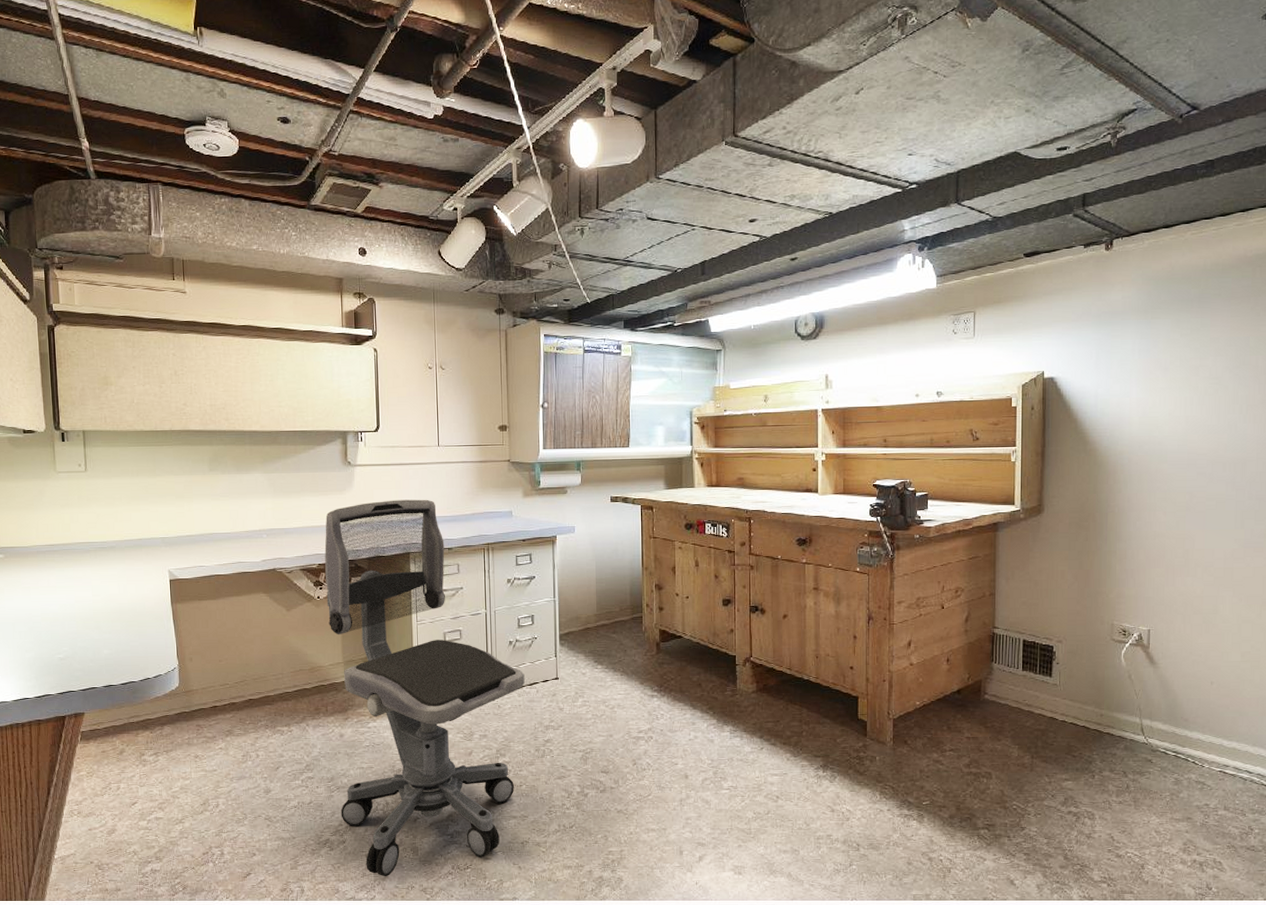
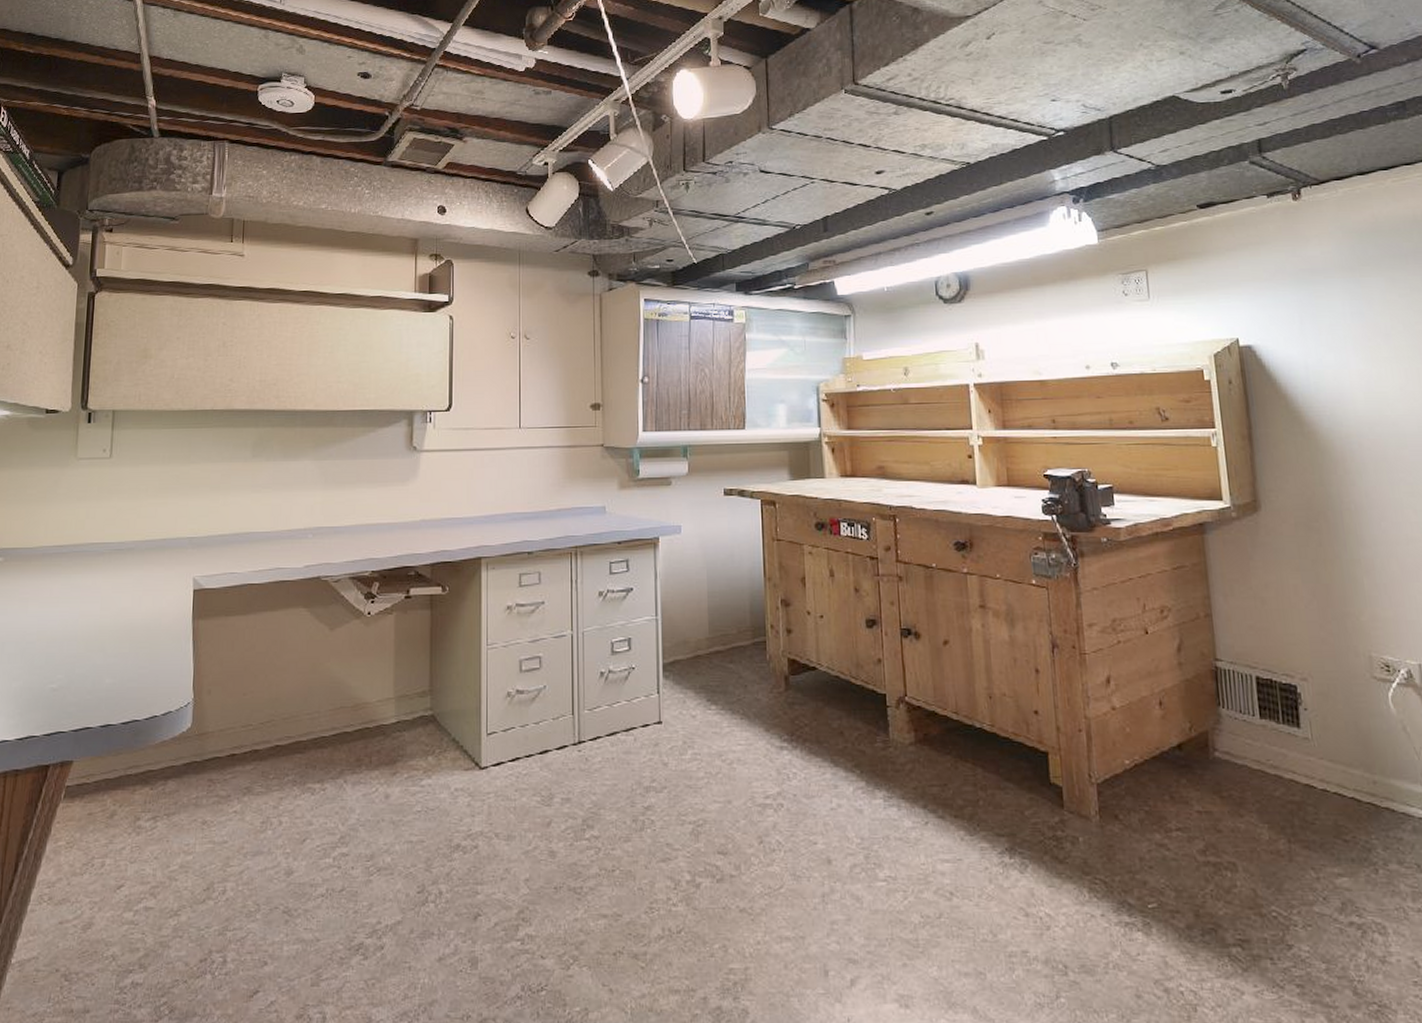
office chair: present [324,499,525,877] -> none [378,491,619,1001]

